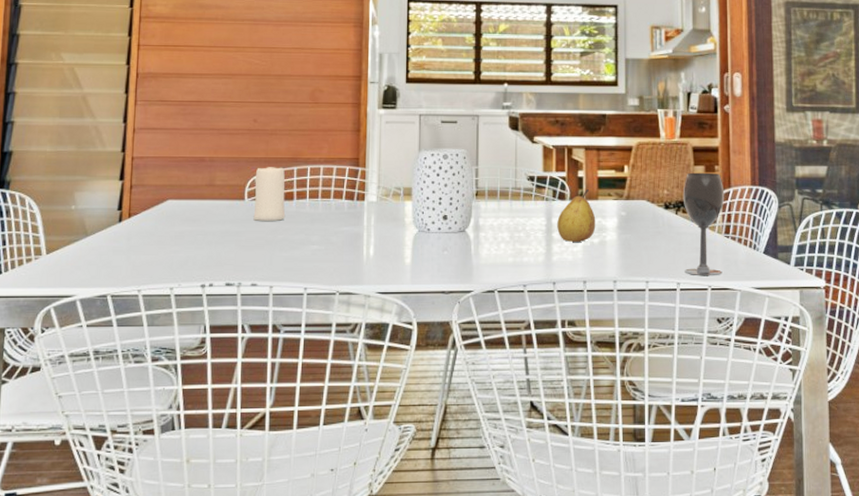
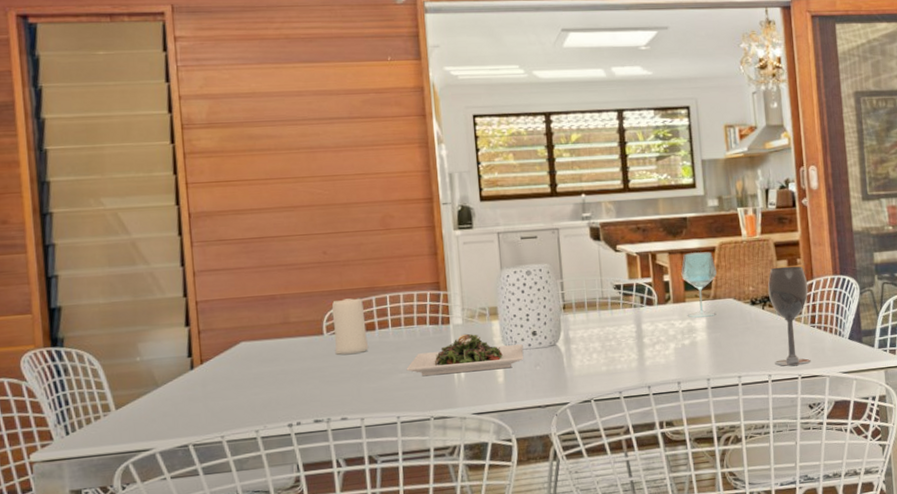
salad: none [318,211,433,250] -> present [406,333,524,377]
fruit: present [557,189,596,242] -> none [647,293,686,346]
wine glass: none [596,150,632,217] -> present [681,252,717,318]

